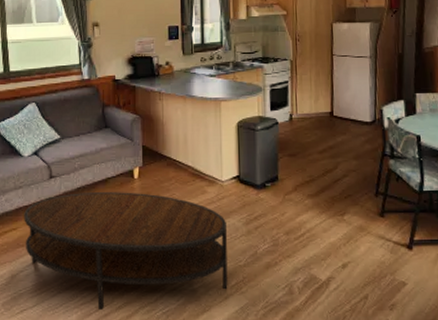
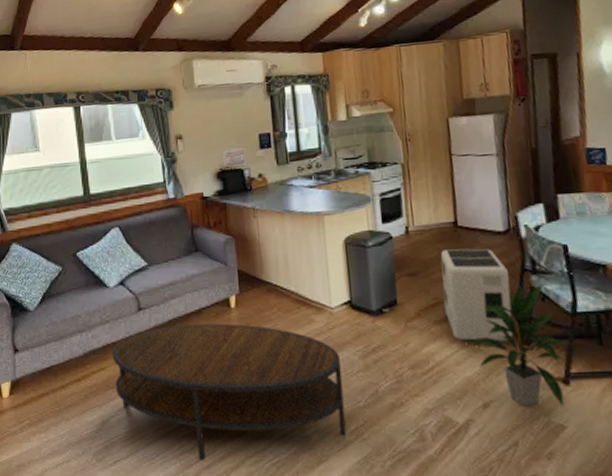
air purifier: none [317,135,372,214] -> present [440,248,514,342]
indoor plant: none [335,167,416,268] -> present [469,284,570,408]

